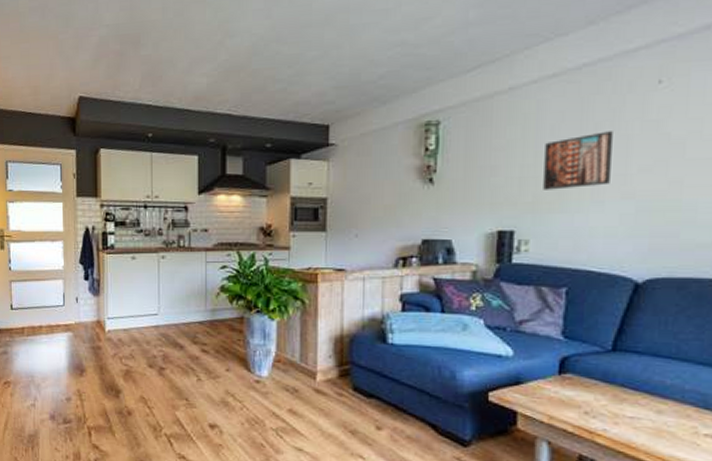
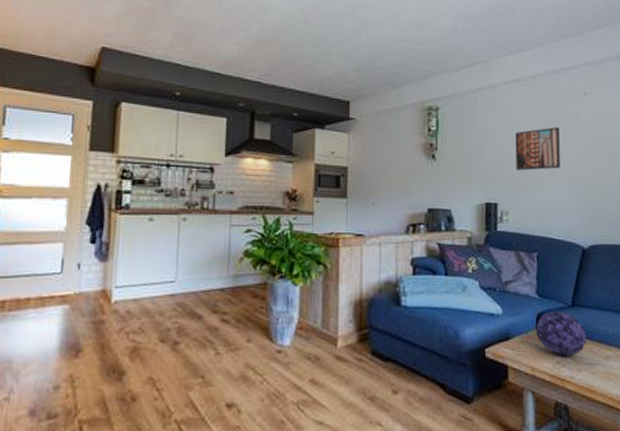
decorative ball: none [557,355,630,407] -> present [535,311,586,356]

